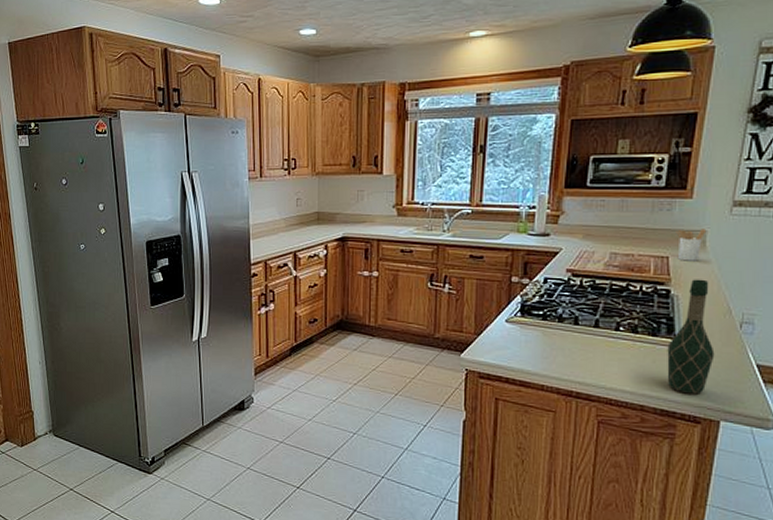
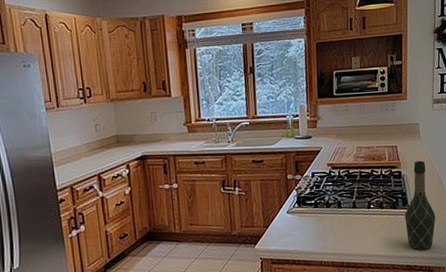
utensil holder: present [676,229,707,261] -> none [399,122,419,148]

